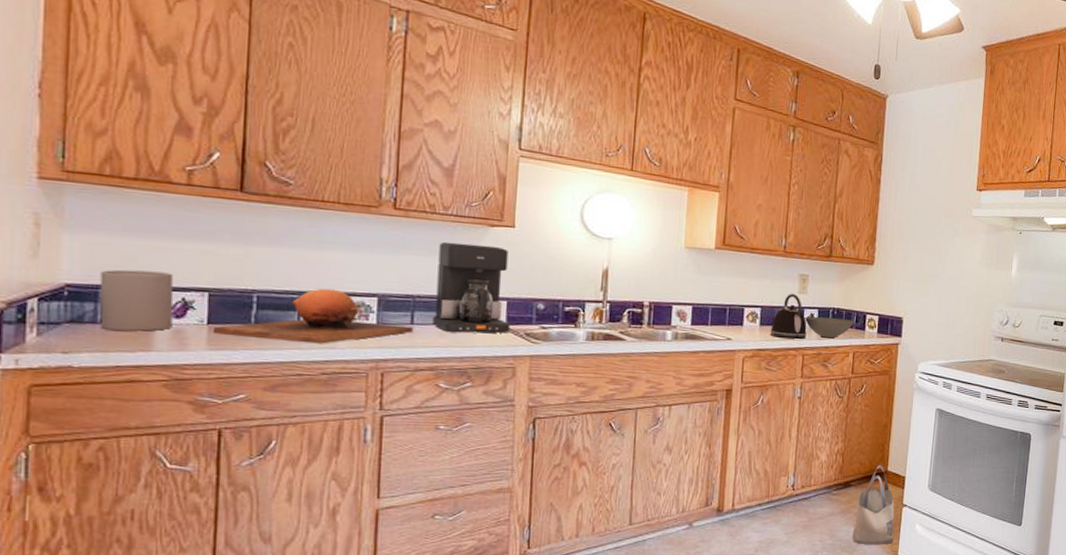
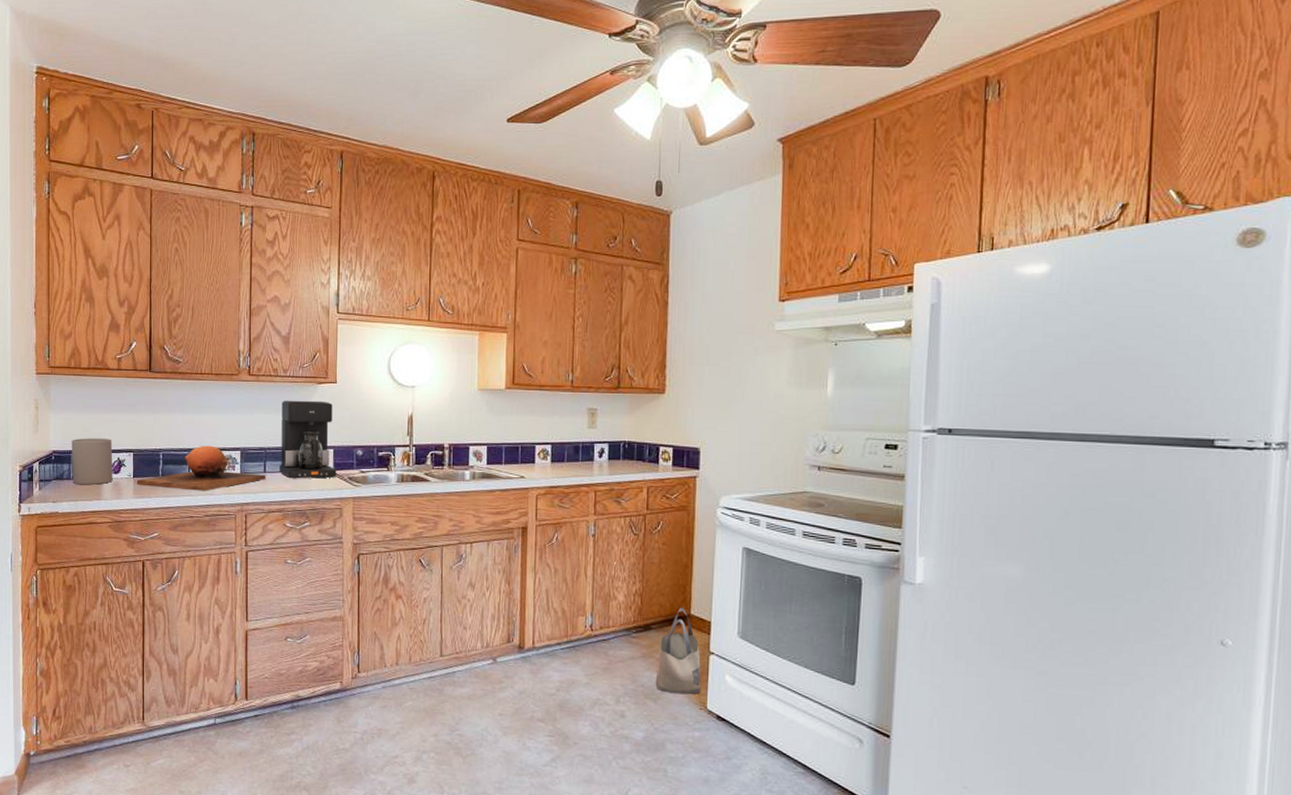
kettle: present [770,294,807,340] -> none [561,429,598,476]
bowl: present [805,316,853,339] -> none [595,451,646,473]

